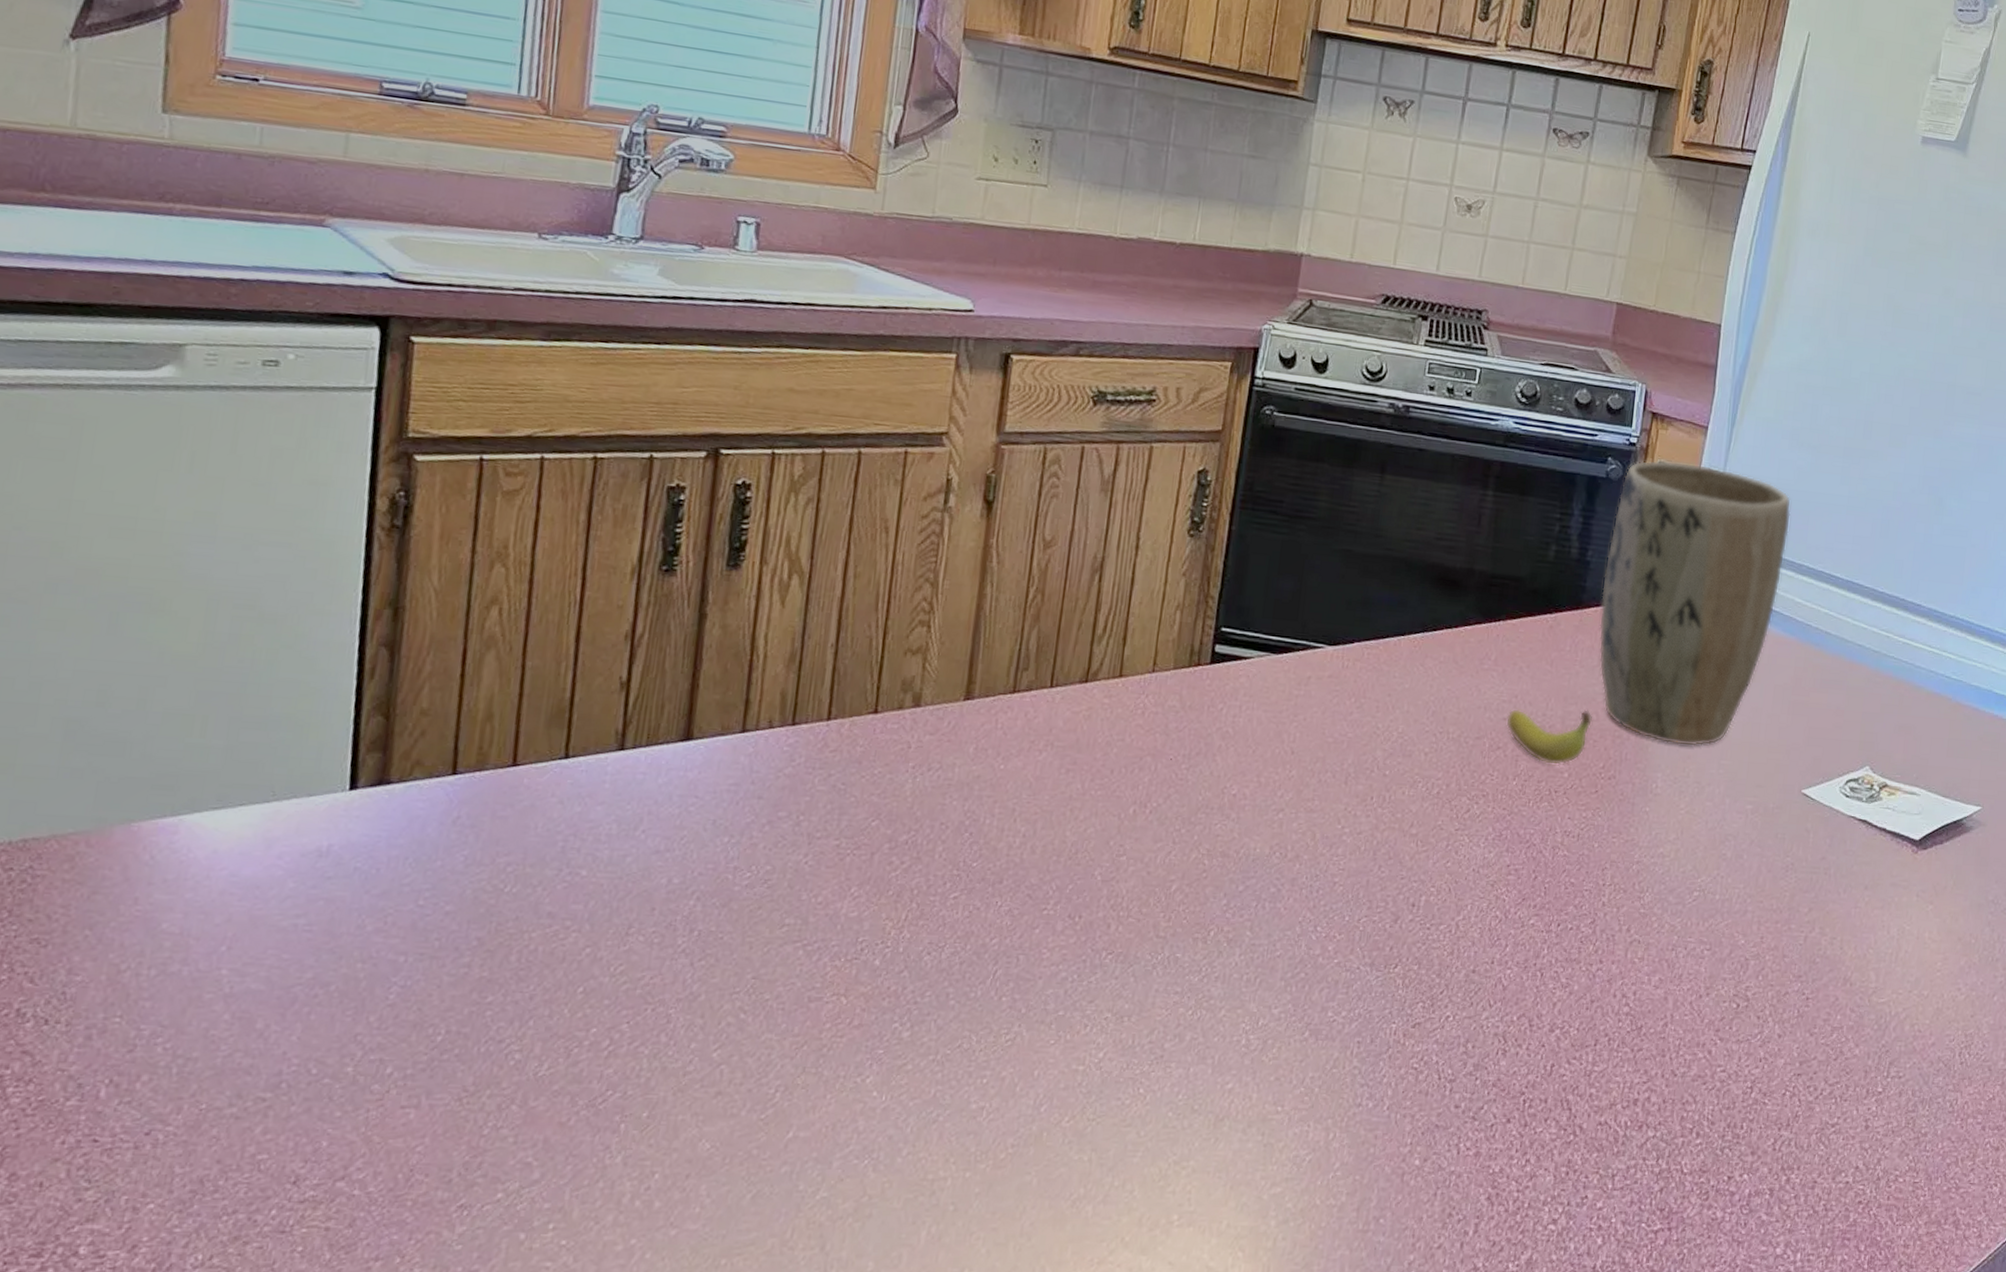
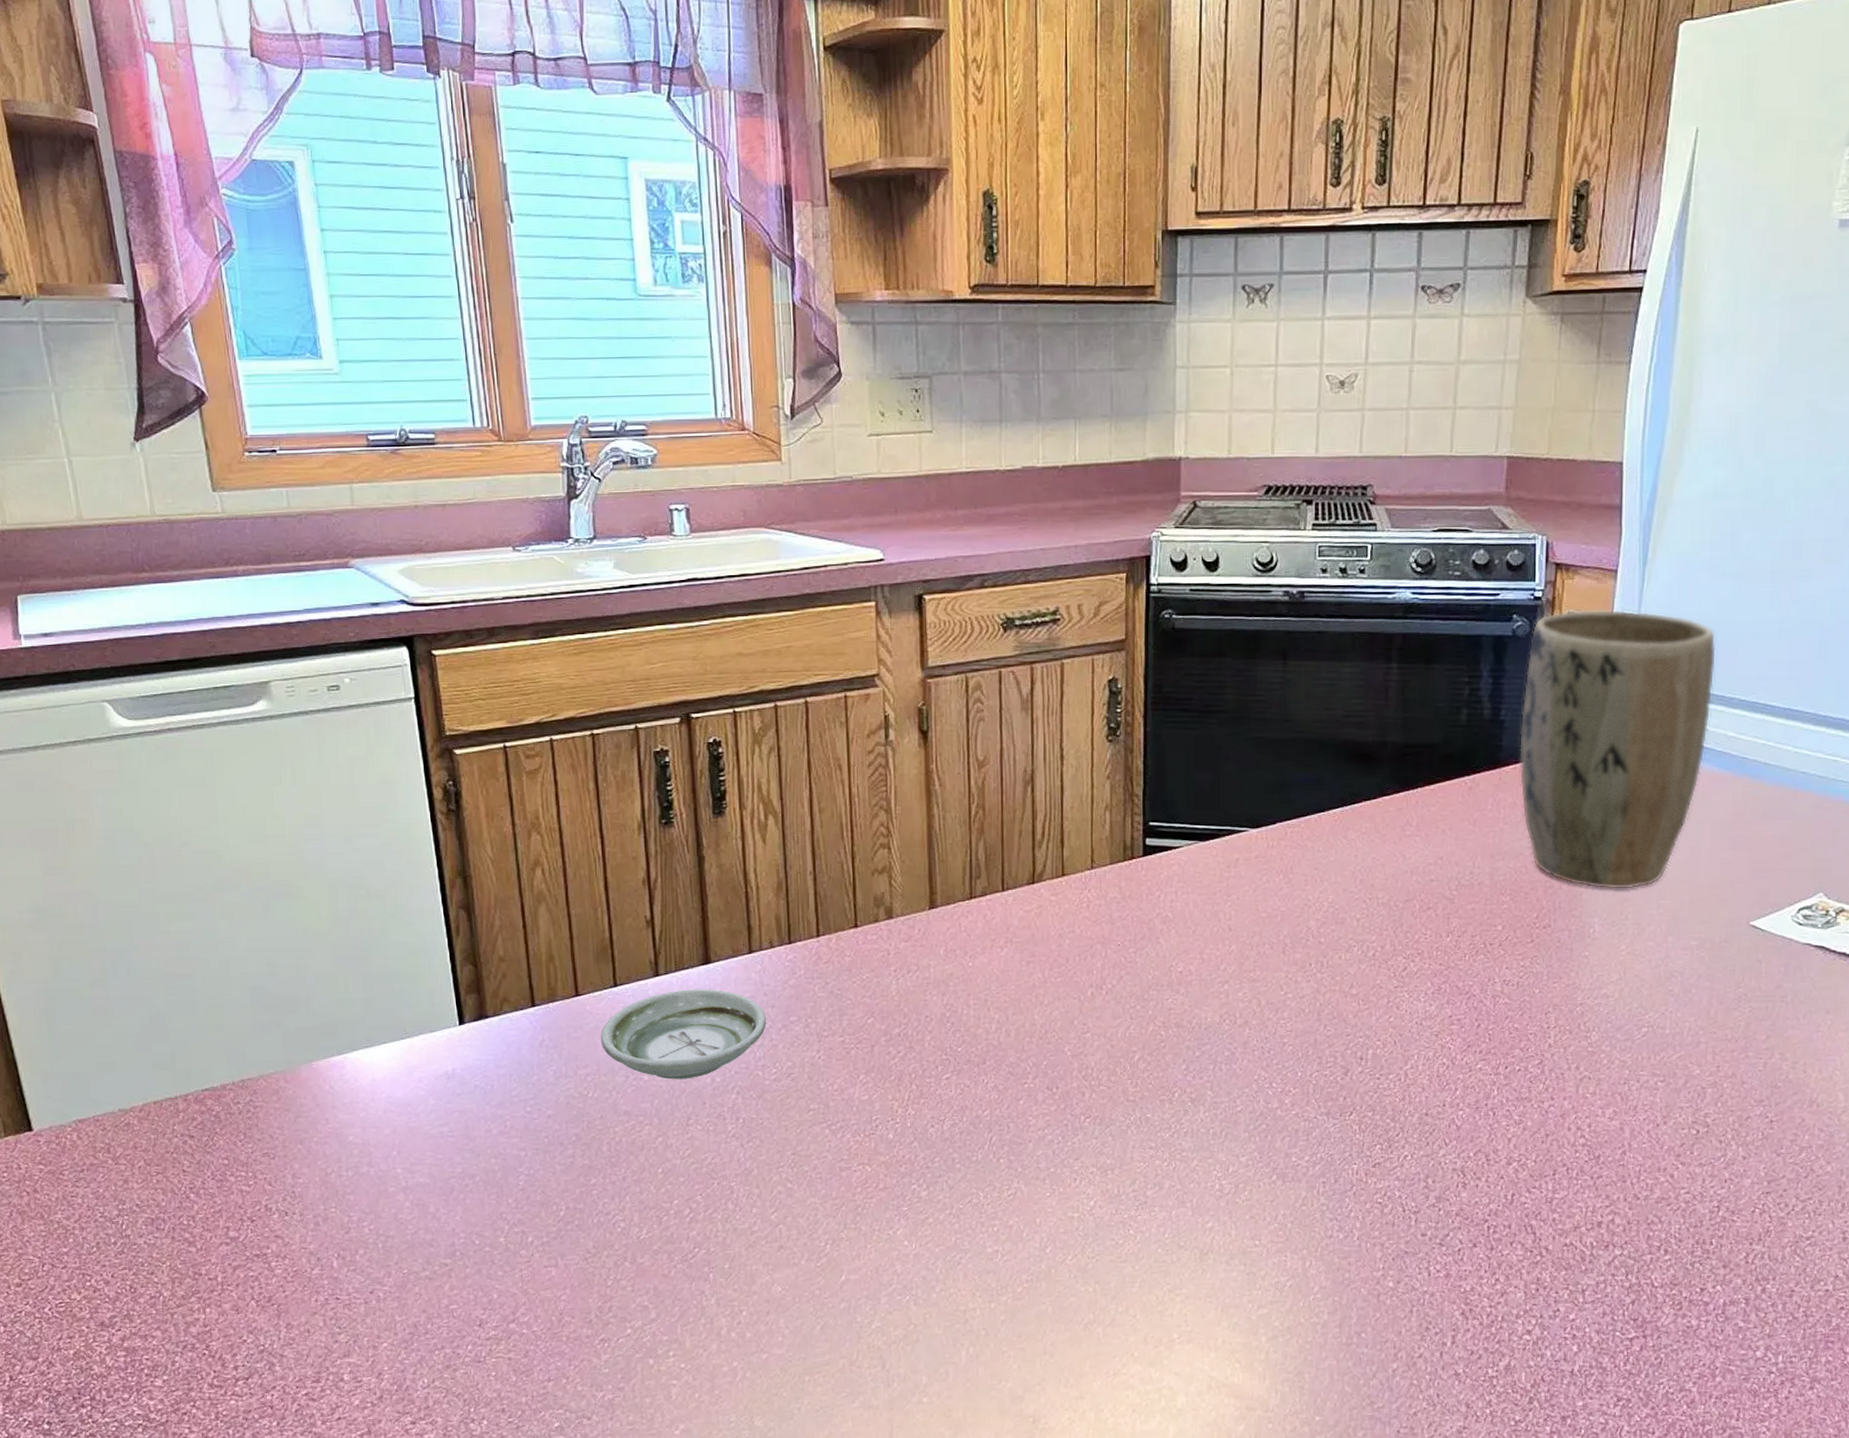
saucer: none [534,768,749,878] -> present [600,989,766,1079]
fruit: present [1506,709,1594,765] -> none [1434,864,1522,919]

